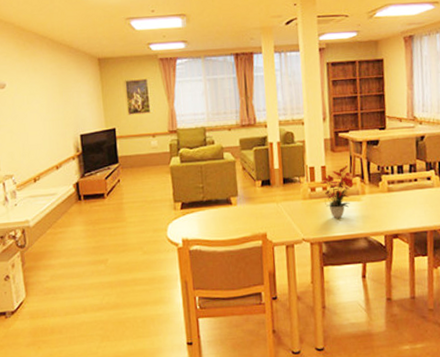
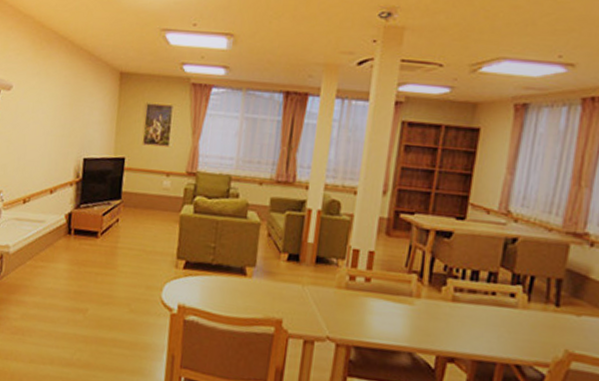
potted flower: present [320,166,354,218] -> none [363,257,408,321]

